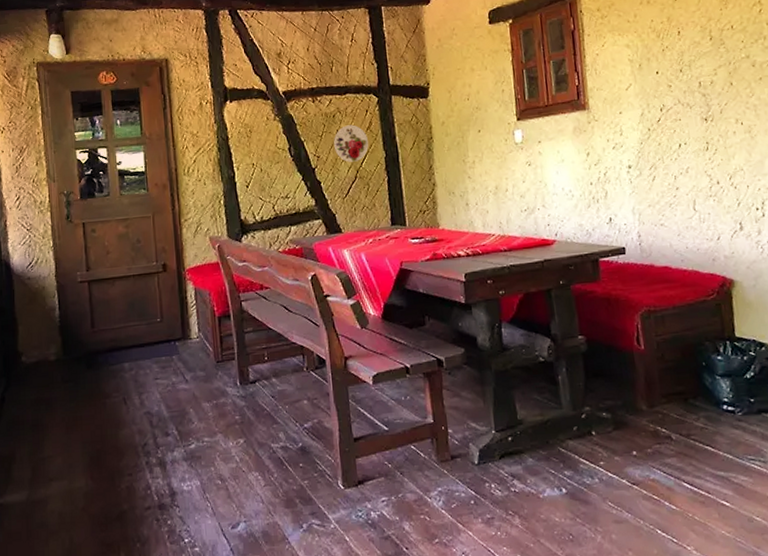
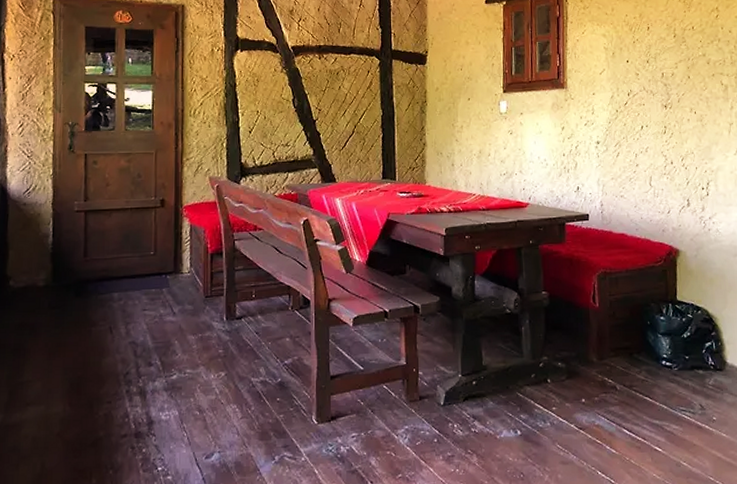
decorative plate: present [334,124,369,162] -> none [336,83,367,117]

